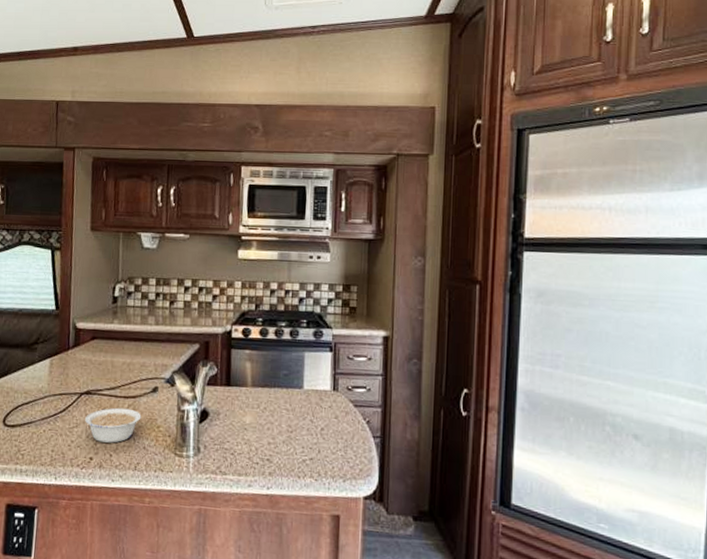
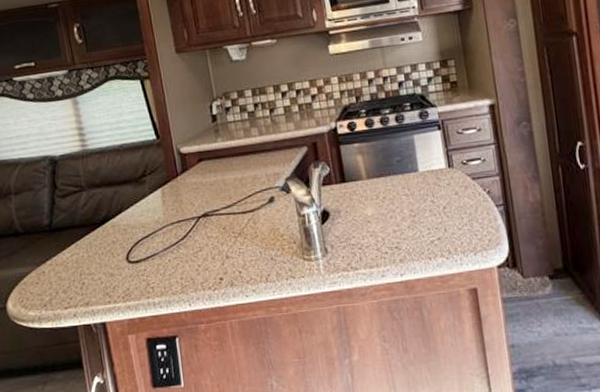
legume: present [85,407,142,443] -> none [207,223,263,261]

